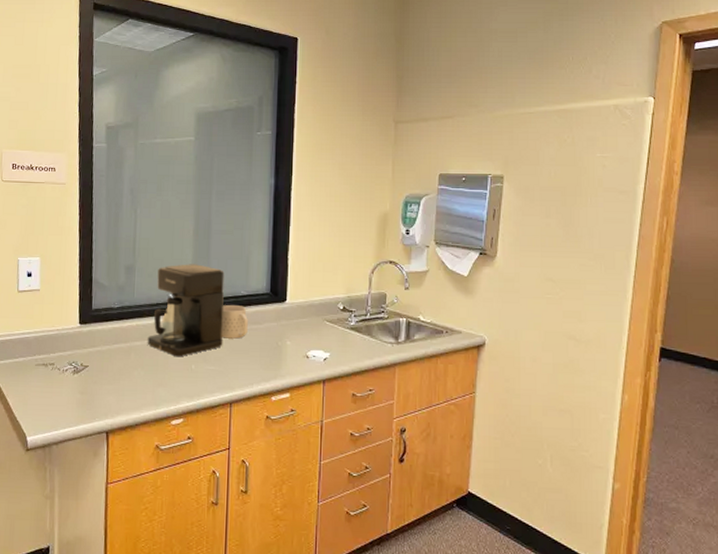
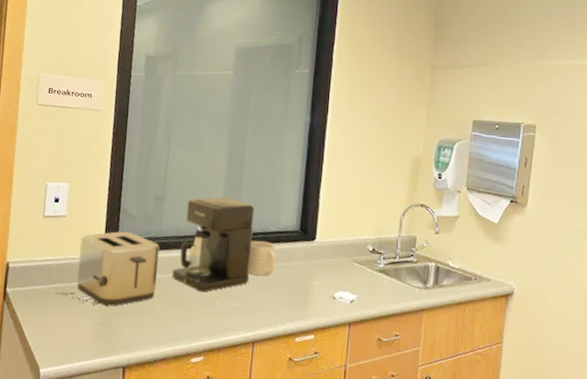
toaster: none [55,302,134,375] -> present [77,231,160,306]

